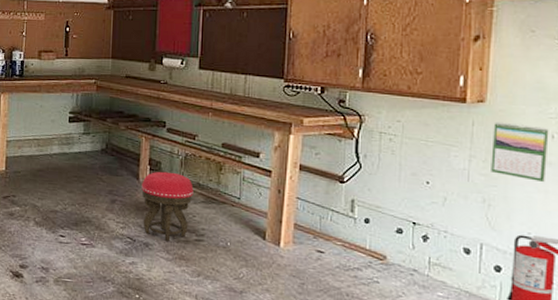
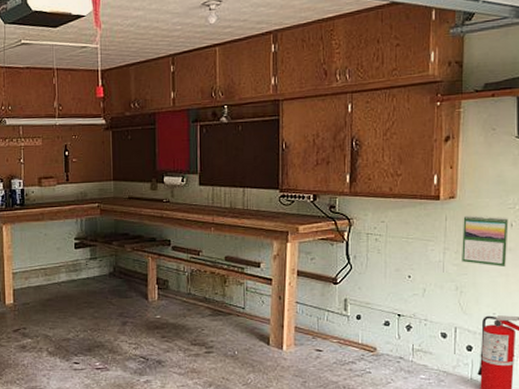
stool: present [141,171,194,241] -> none [151,289,201,356]

